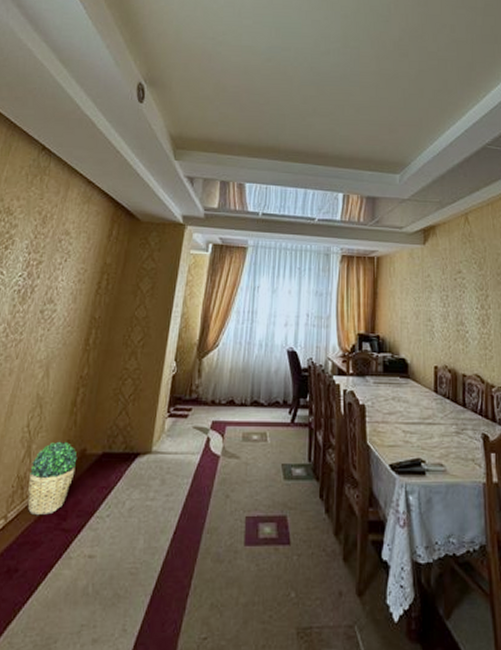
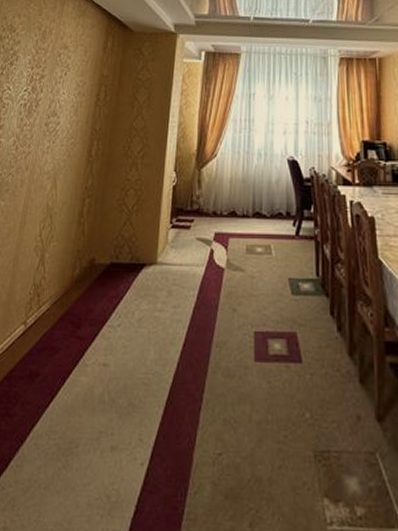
potted plant: present [27,441,77,515] -> none [44,250,87,322]

